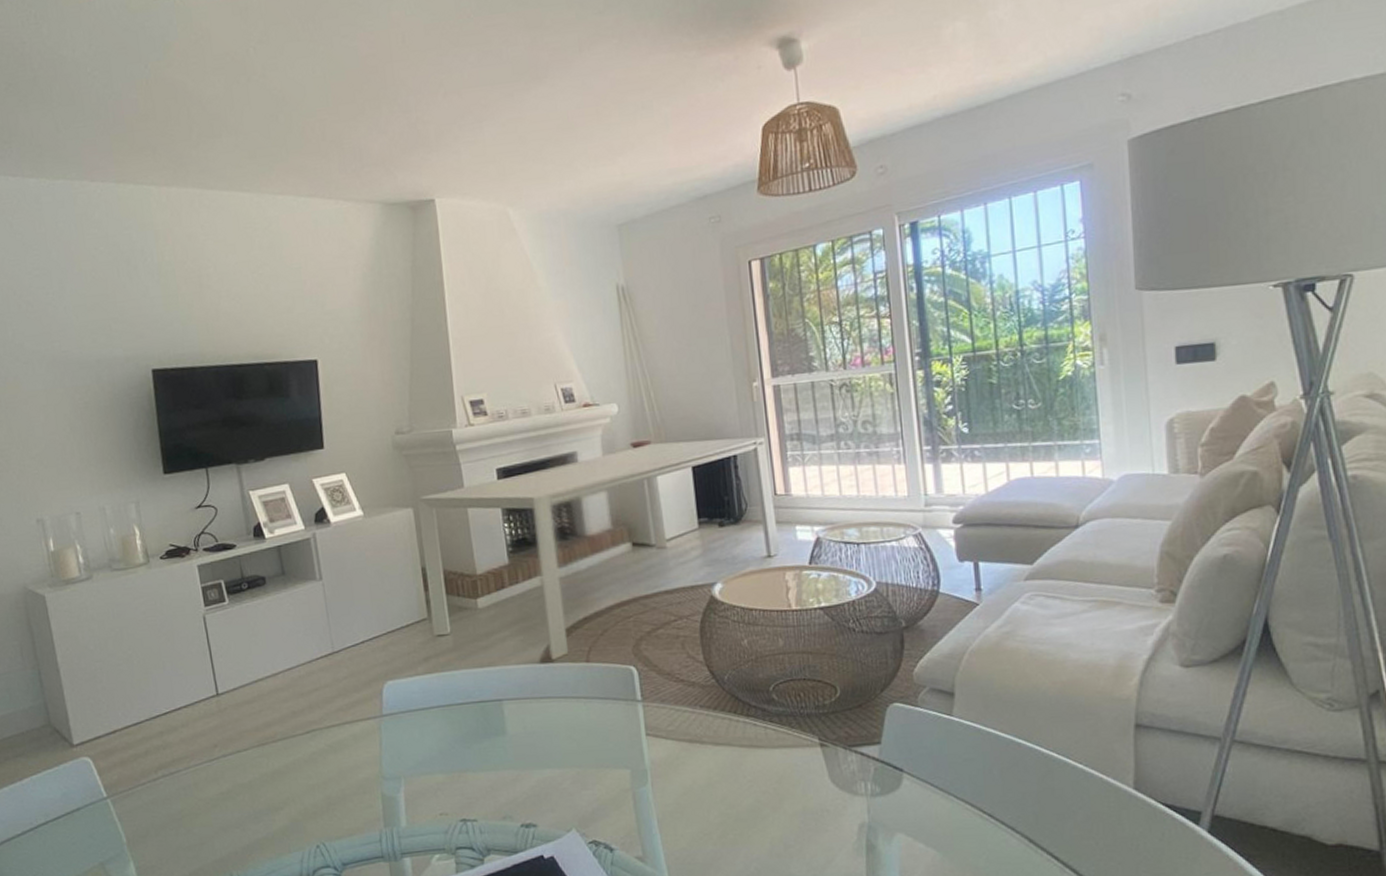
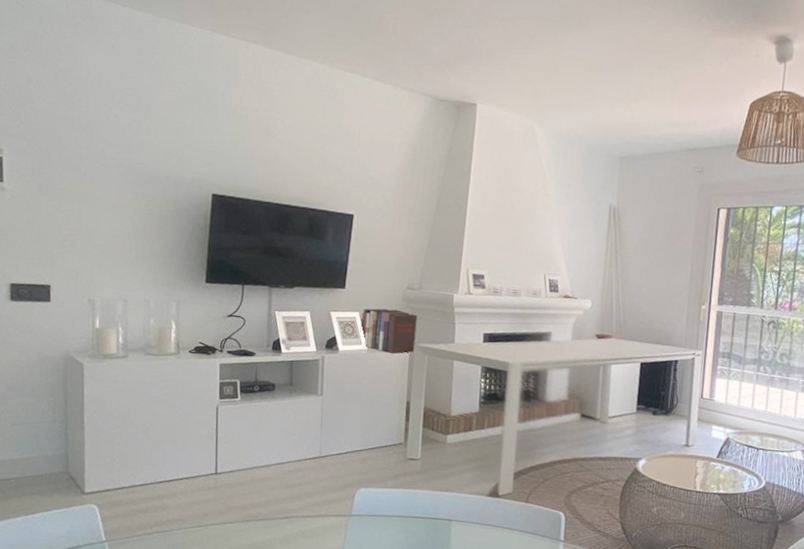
books: none [348,461,419,515] -> present [360,308,418,354]

